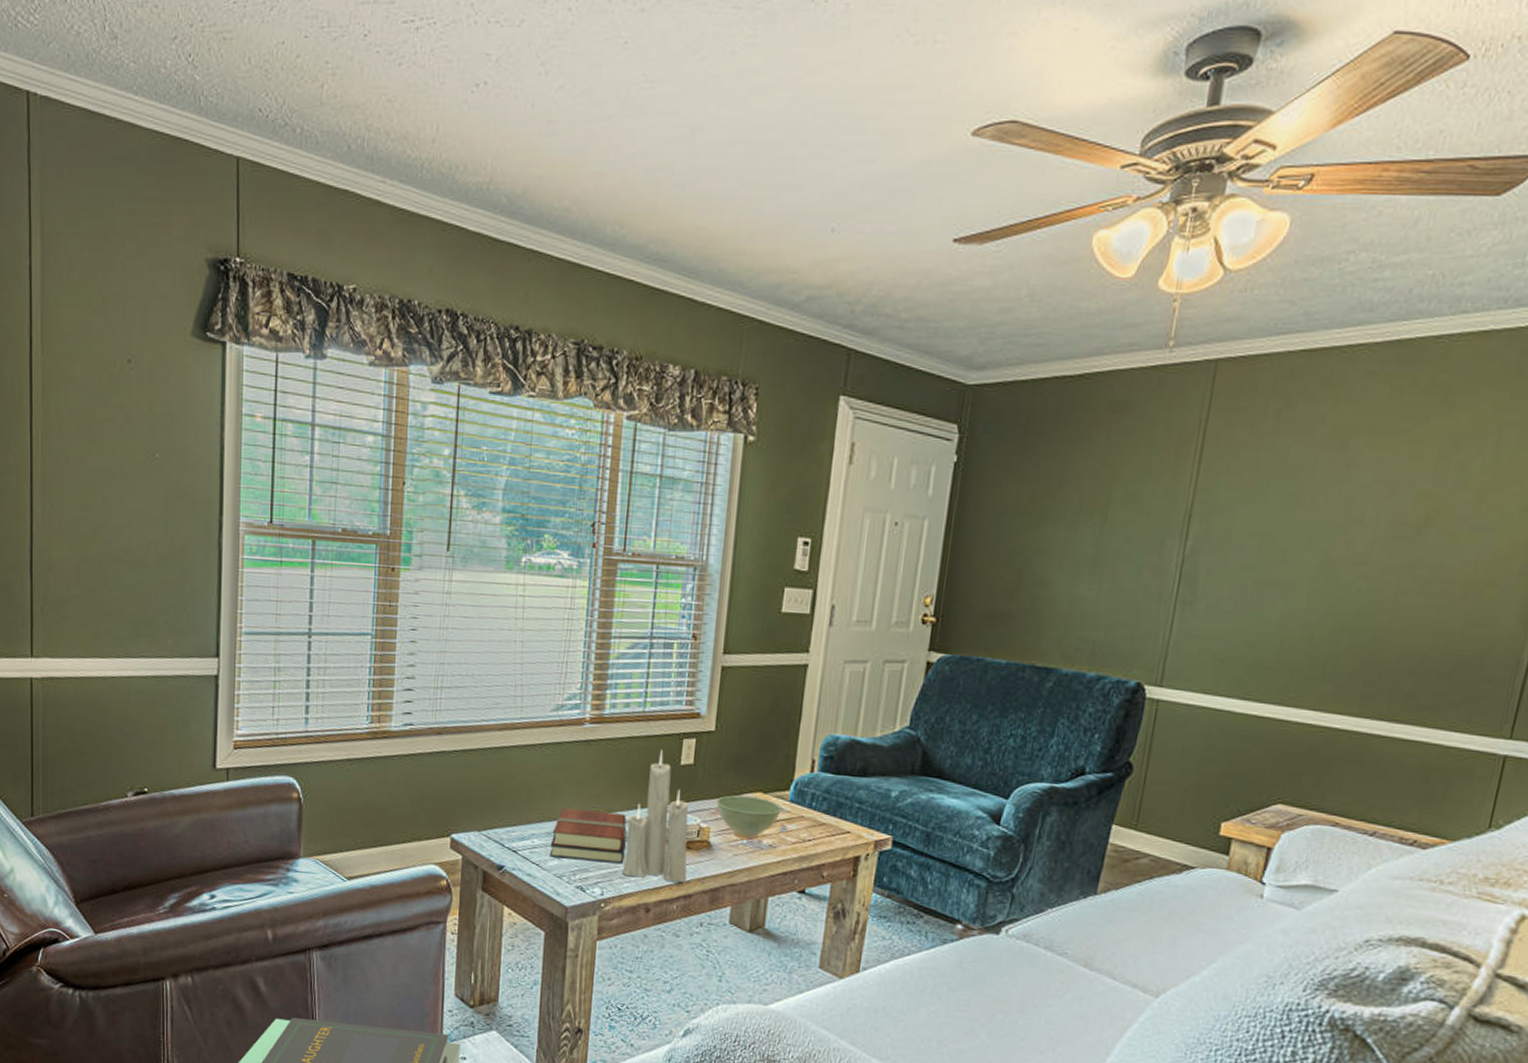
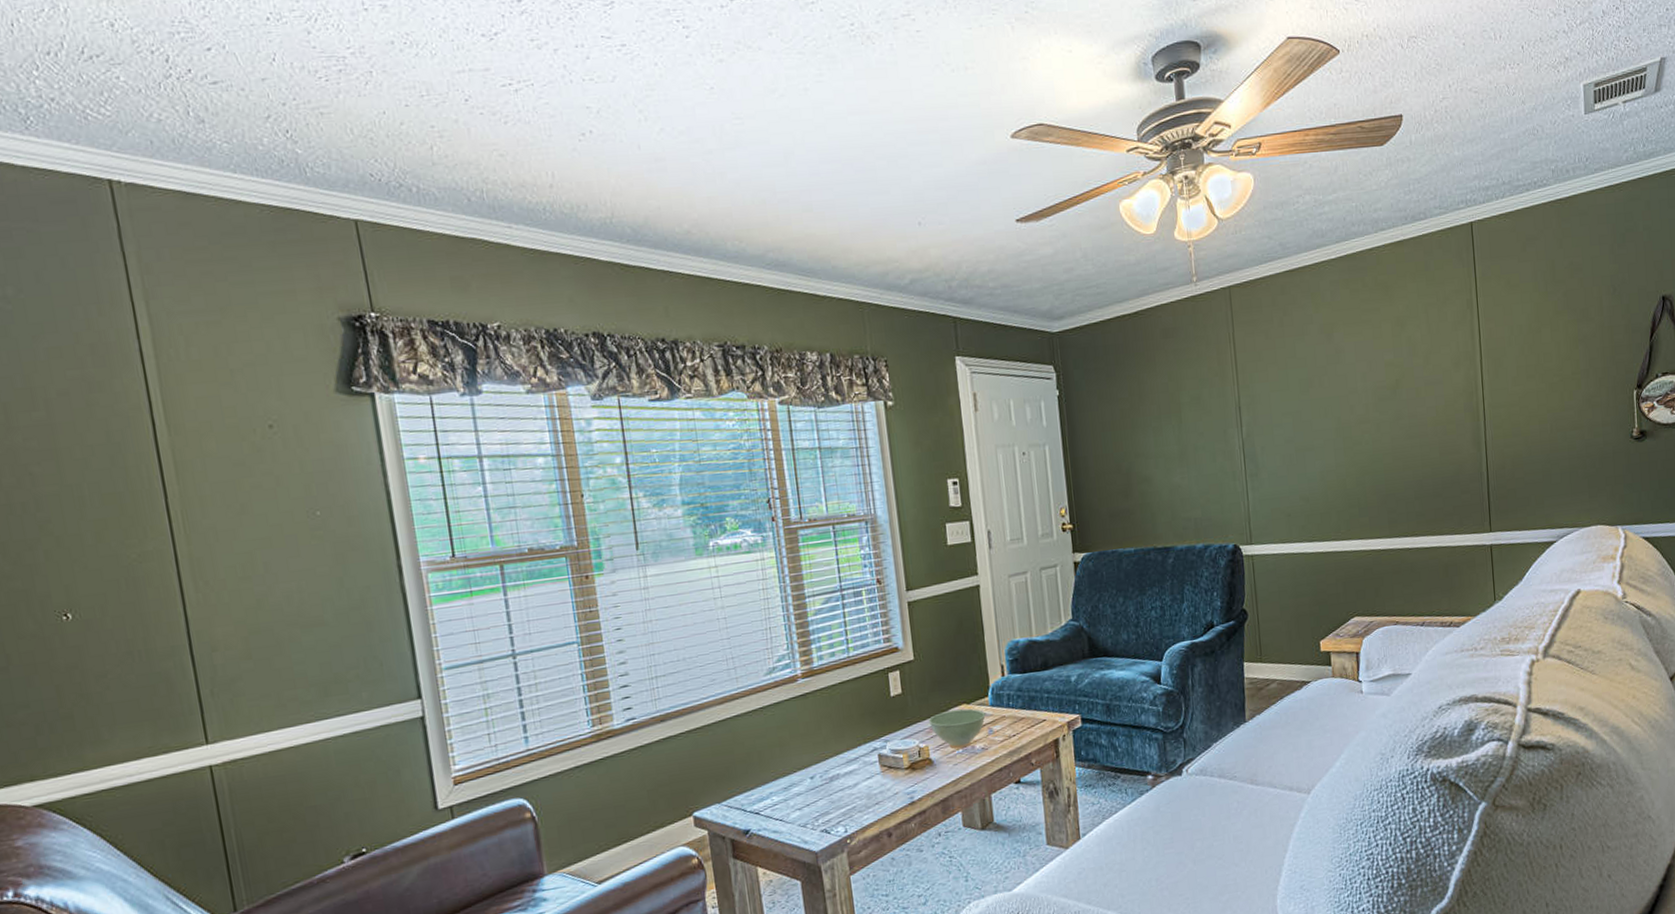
books: present [549,808,627,864] -> none [788,753,860,810]
candle: present [622,750,689,882] -> none [854,687,918,809]

